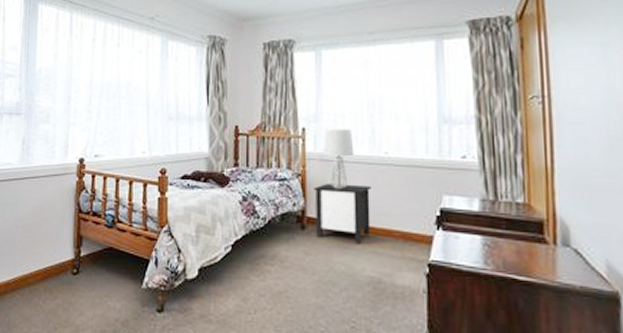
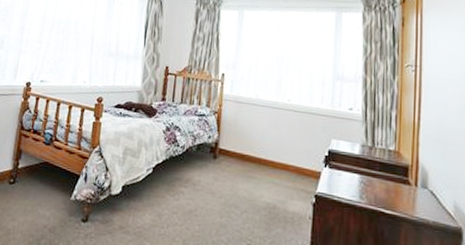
nightstand: present [314,184,371,243] -> none [225,121,274,174]
lamp: present [324,129,354,190] -> none [238,76,264,129]

